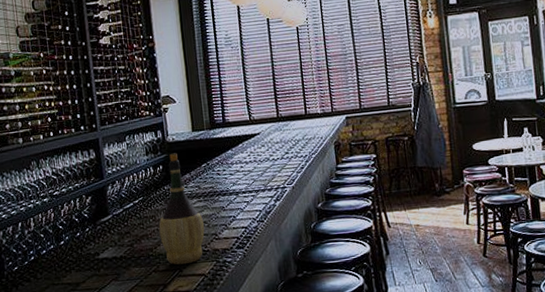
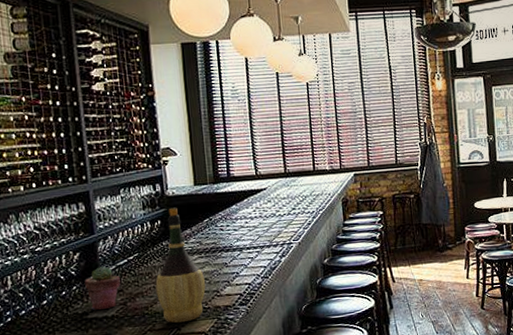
potted succulent: none [96,209,128,251] -> present [85,266,121,311]

